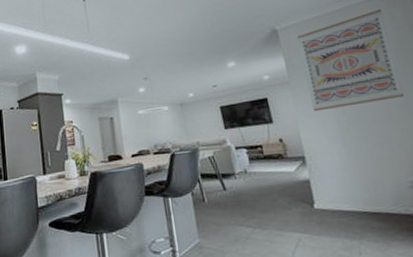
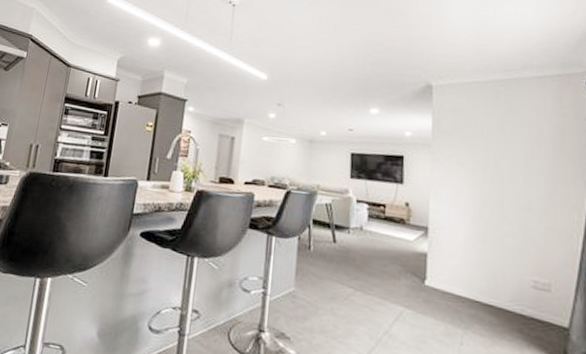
wall art: present [297,8,405,112] -> none [450,89,552,190]

